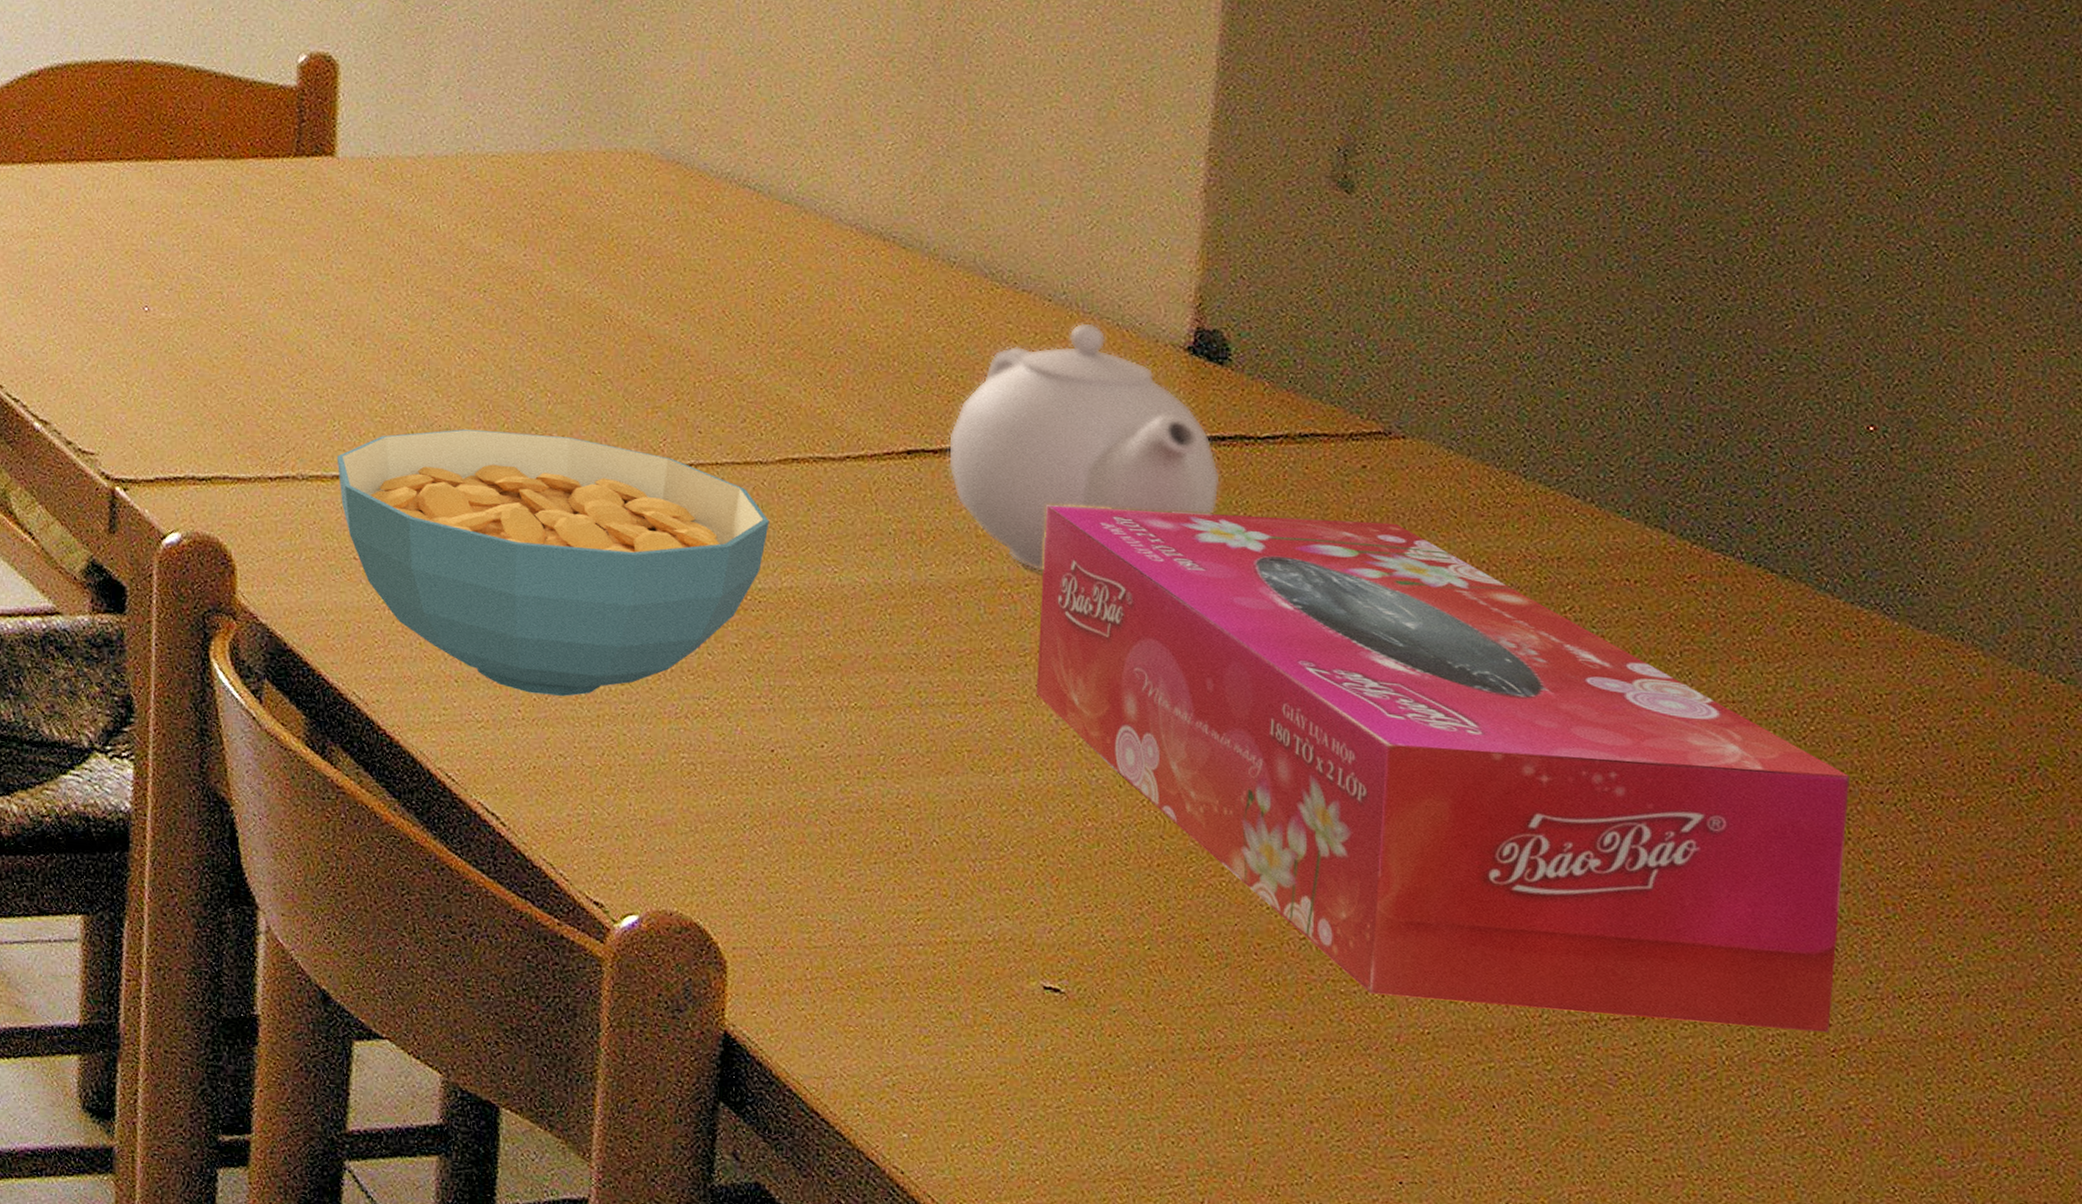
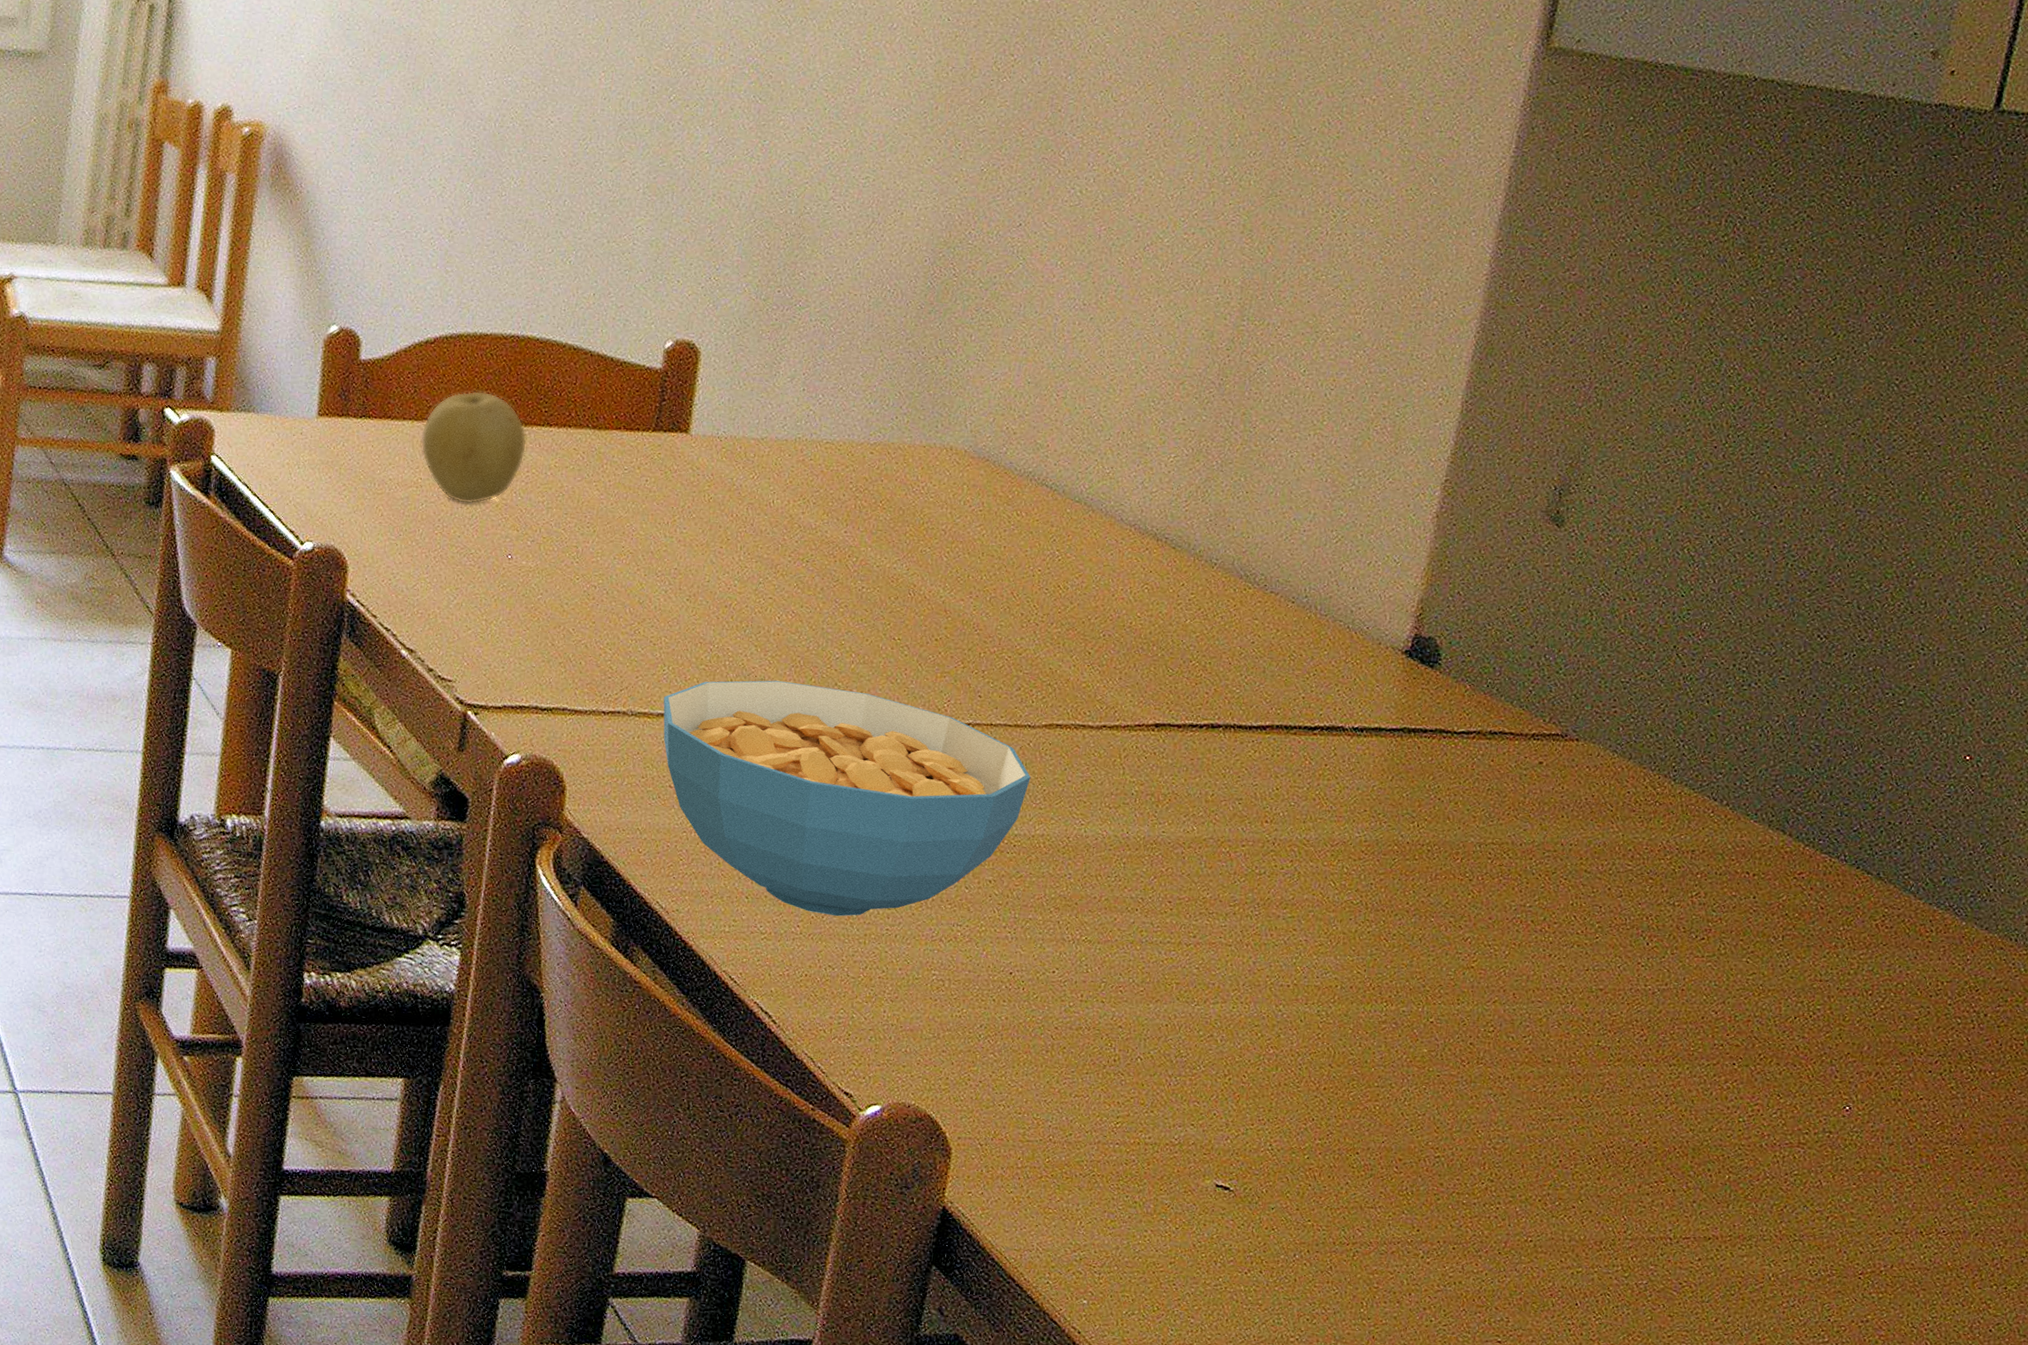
fruit: none [34,125,154,254] -> present [420,390,527,505]
teapot: present [947,322,1221,571] -> none [1189,623,1419,835]
tissue box: present [1037,505,1849,1033] -> none [1240,778,1907,1259]

